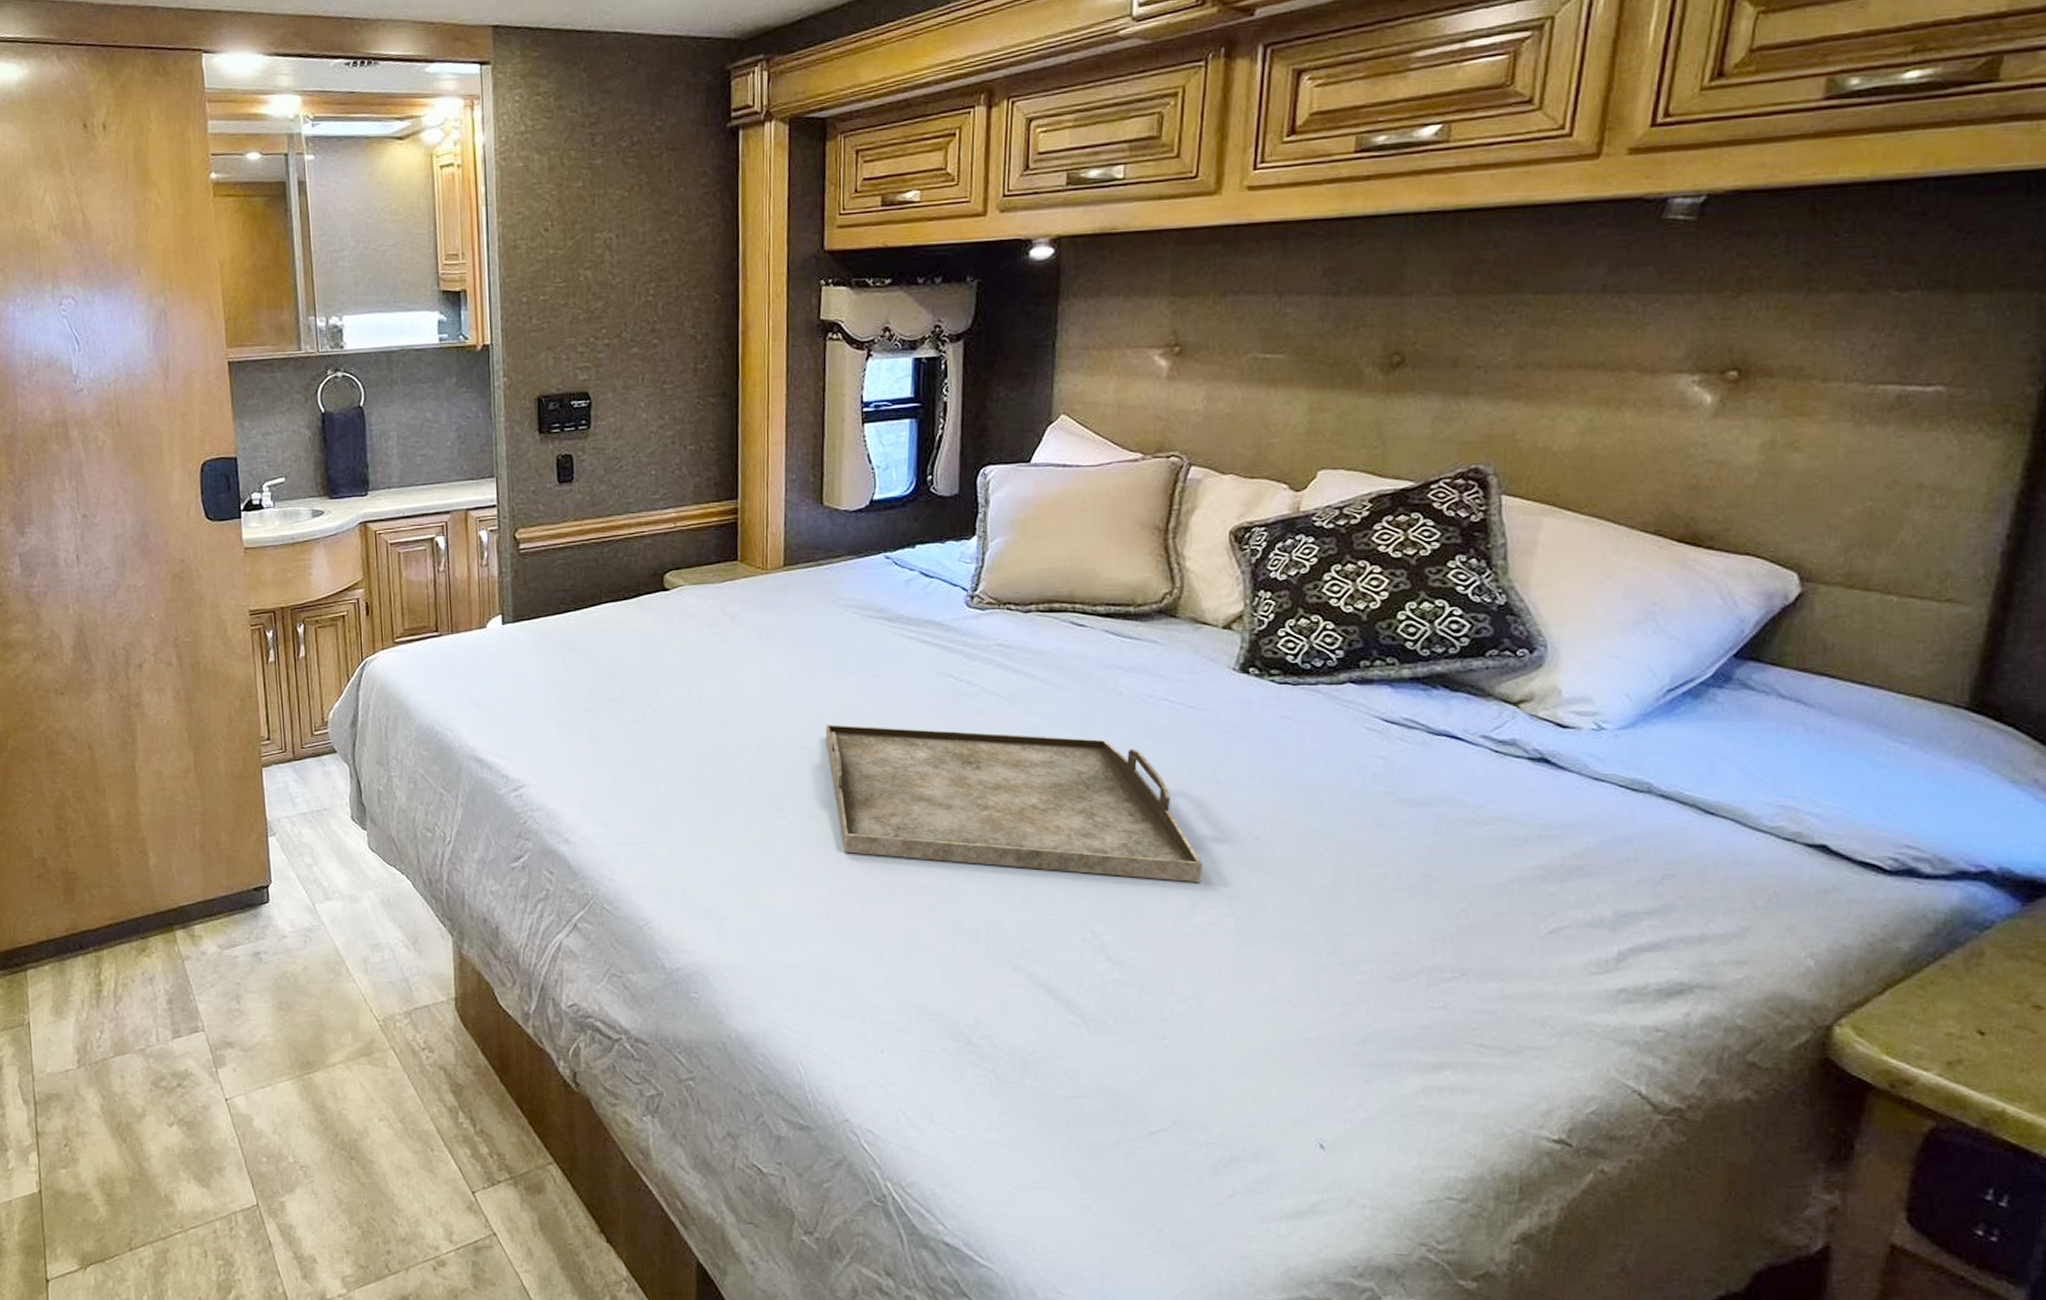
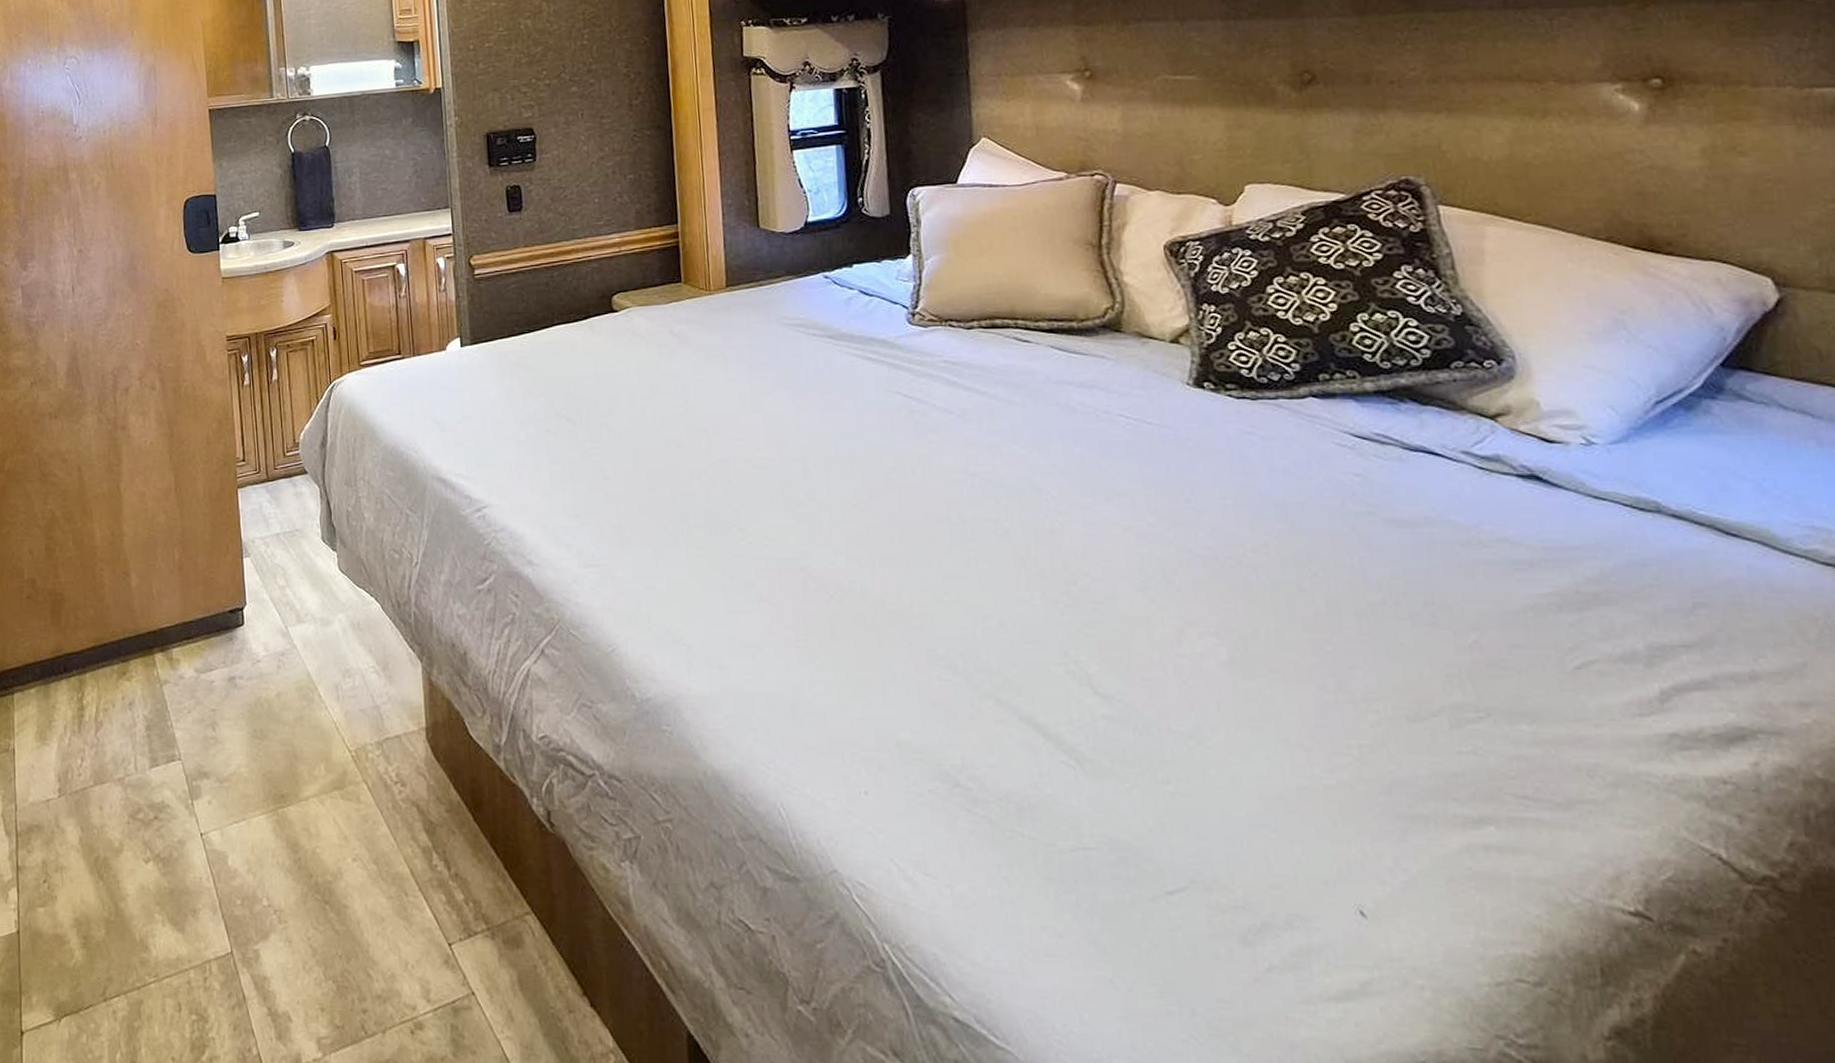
serving tray: present [825,724,1202,882] -> none [779,443,1185,609]

